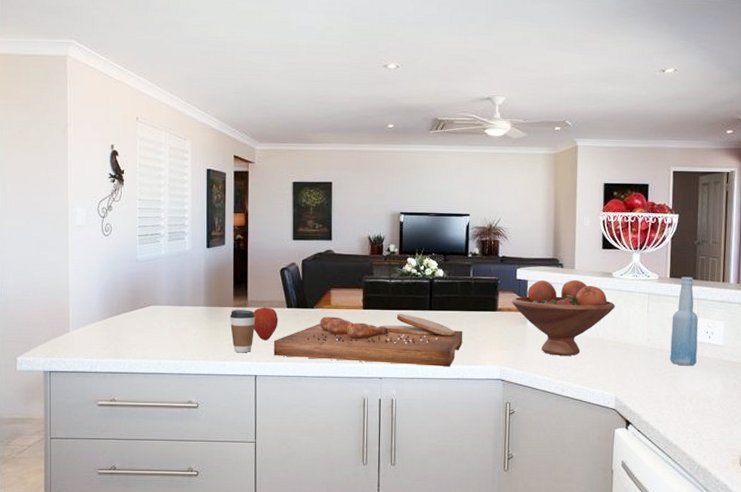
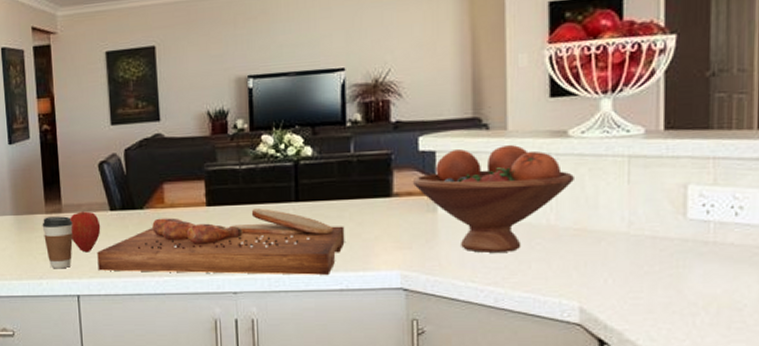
bottle: present [670,276,699,366] -> none [668,125,717,259]

